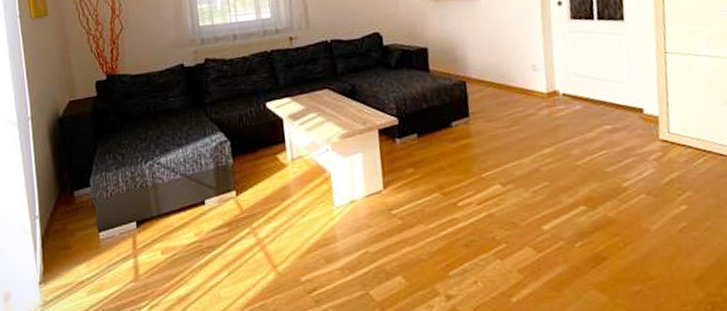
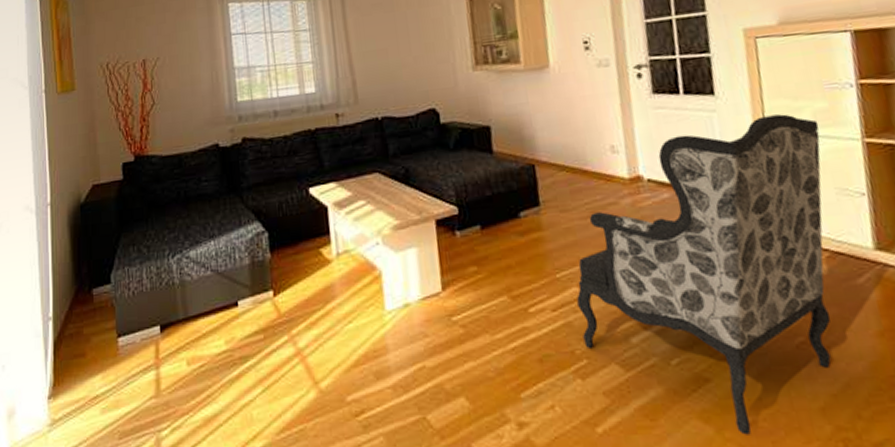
armchair: none [498,37,712,301] -> present [576,114,831,435]

